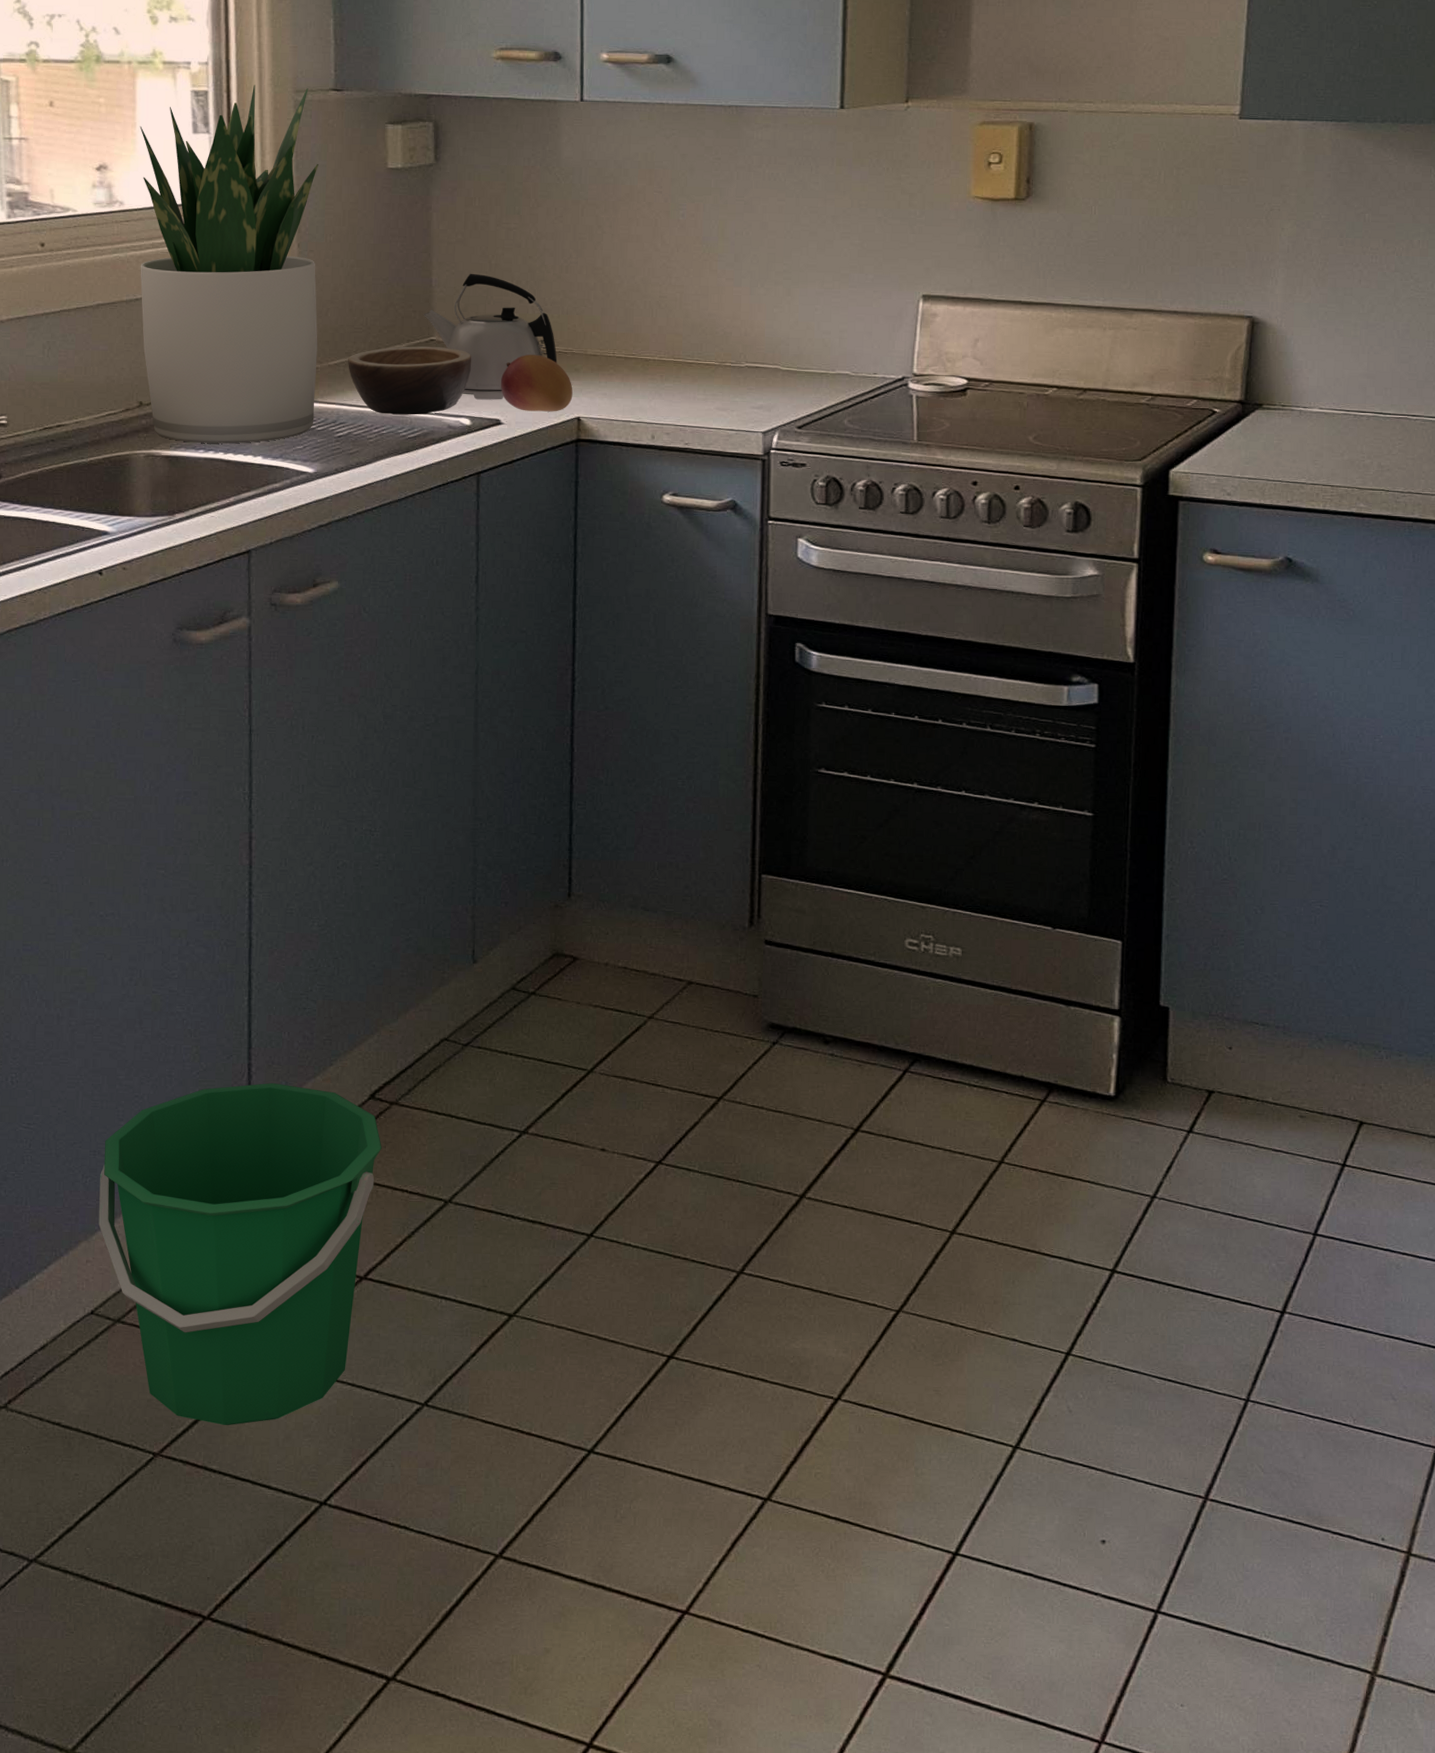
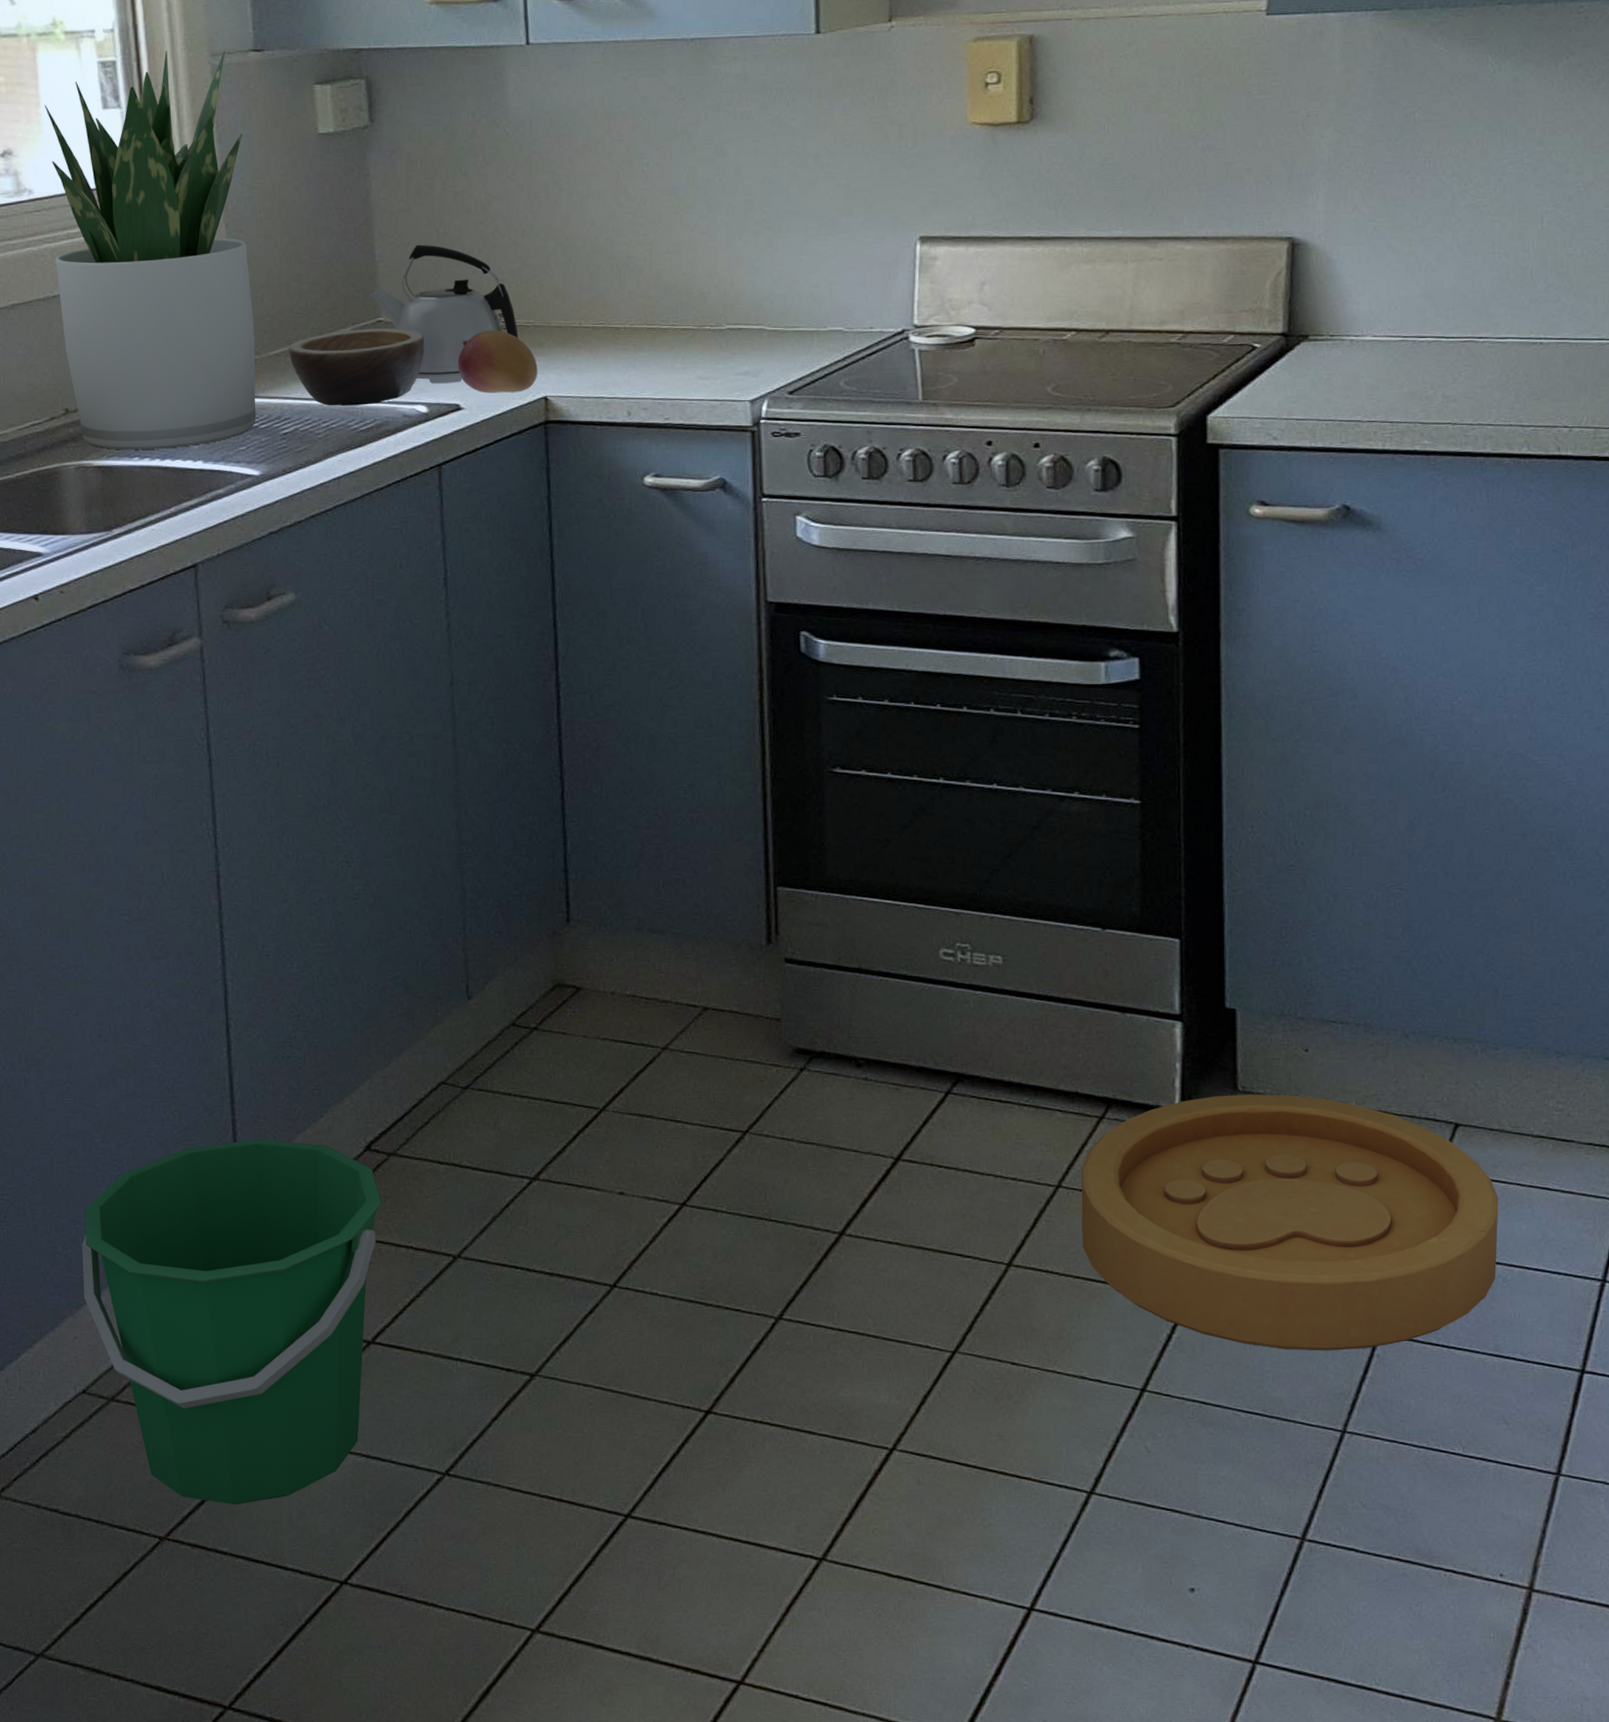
pet bowl: none [1020,1085,1396,1325] -> present [1081,1094,1499,1351]

